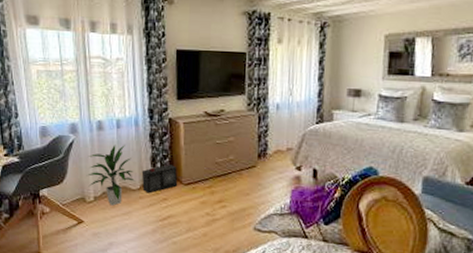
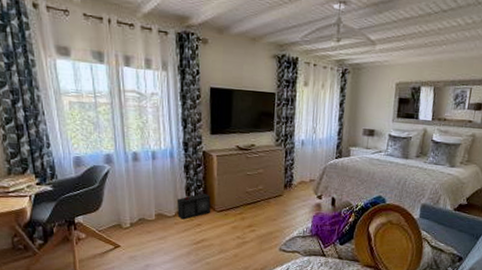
indoor plant: present [86,144,136,206] -> none [122,174,171,231]

